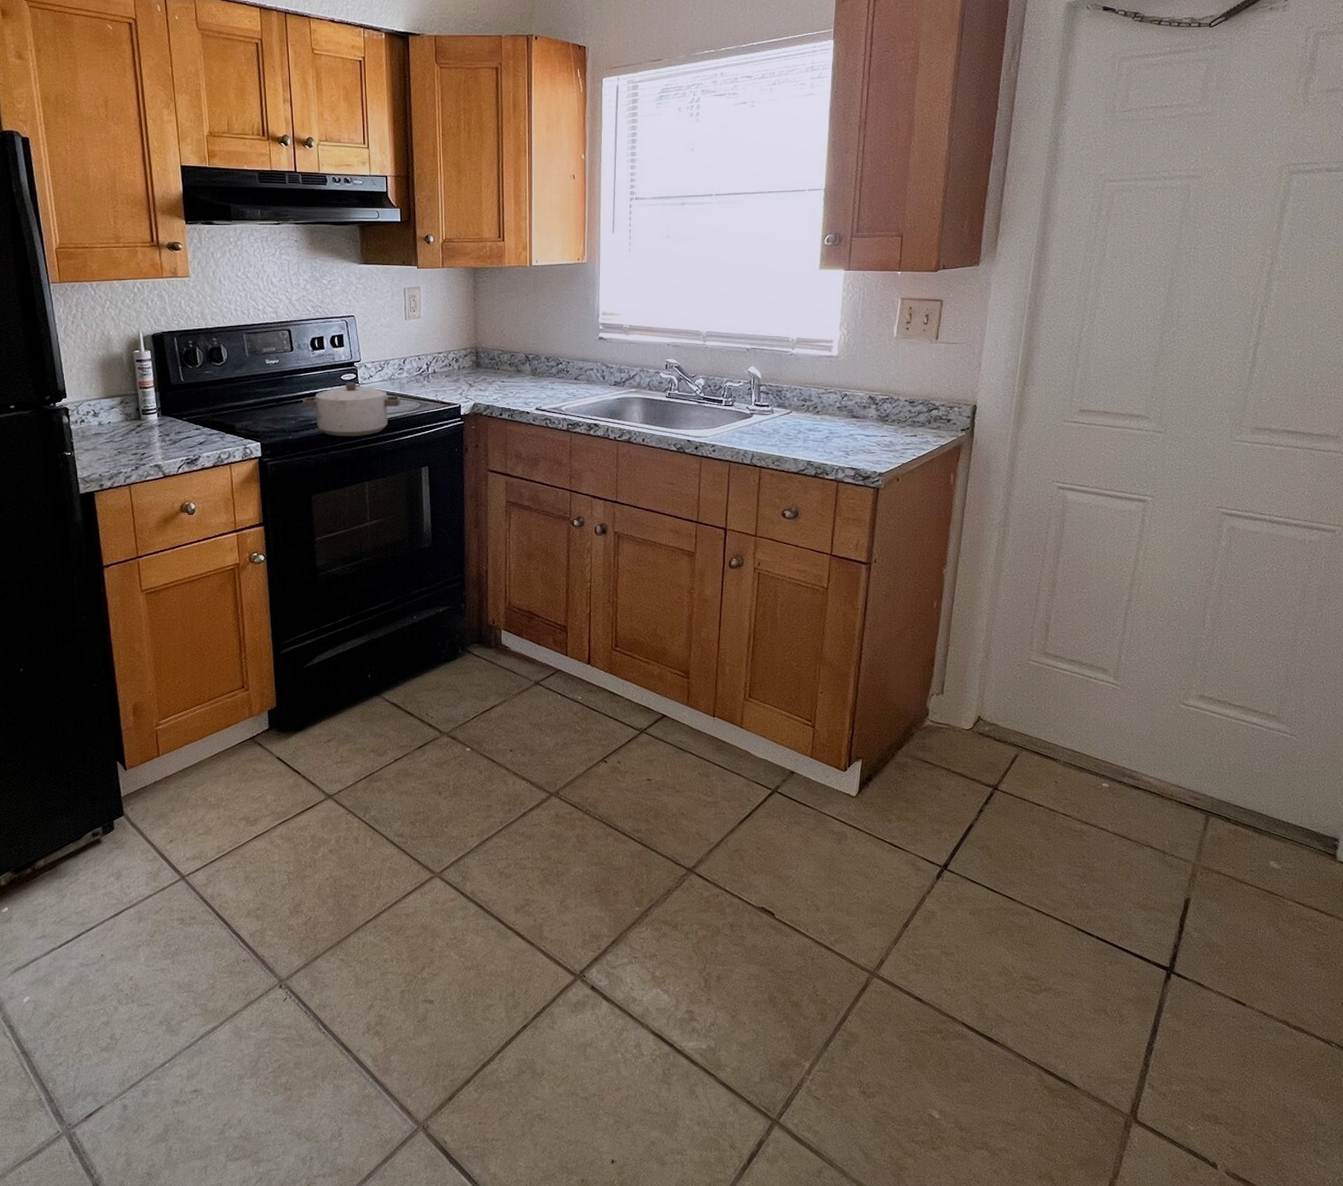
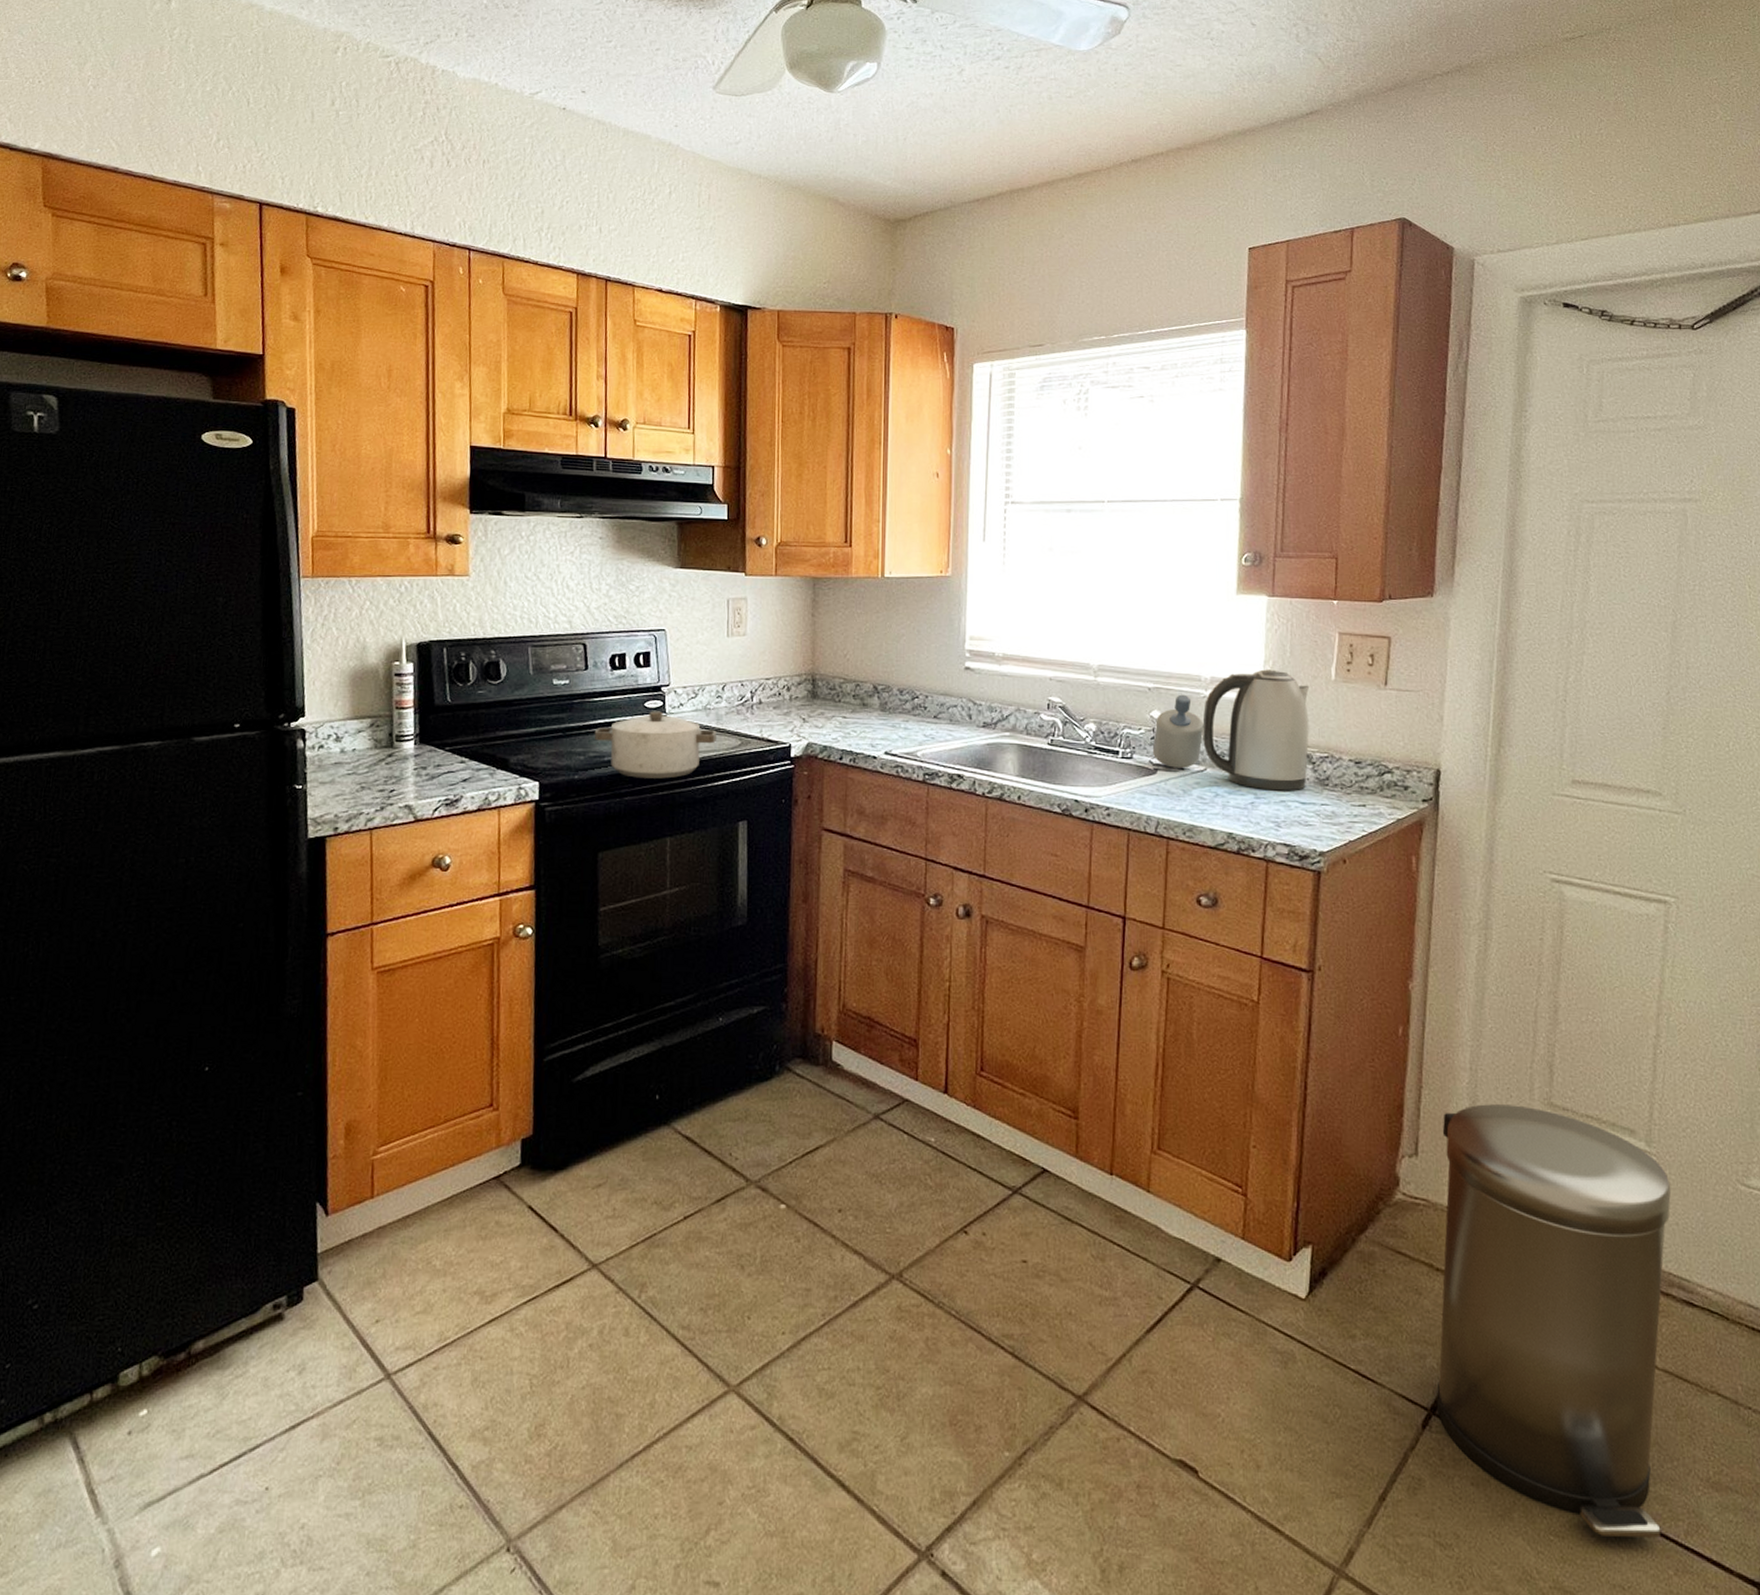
soap dispenser: none [749,353,791,412] -> present [1152,694,1204,768]
kettle: none [790,330,876,427] -> present [1202,669,1310,791]
pedal bin: none [947,655,1130,943] -> present [1436,1104,1672,1538]

